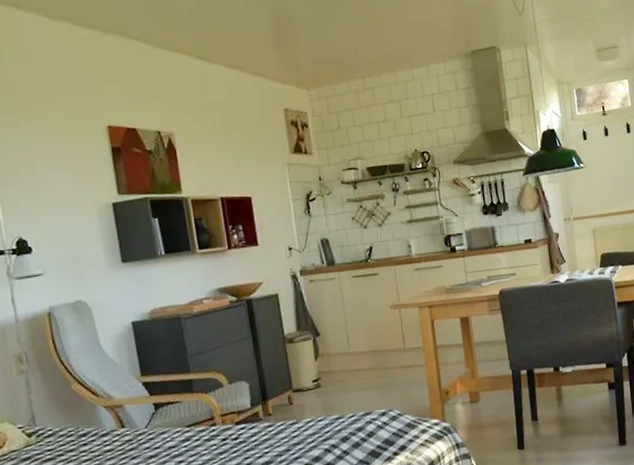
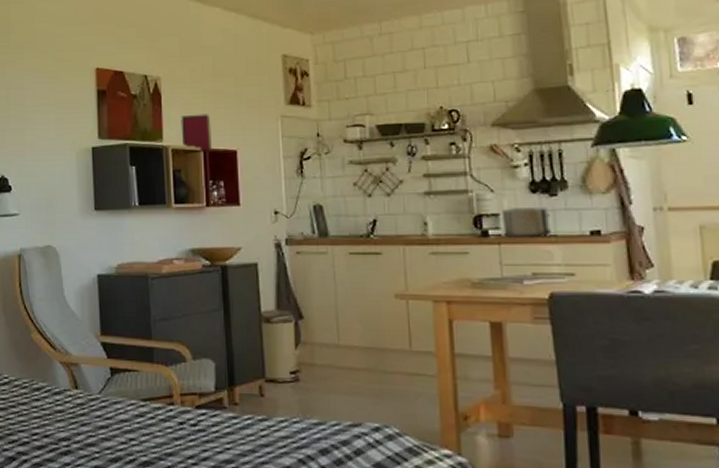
books: none [197,165,230,203] -> present [181,114,213,154]

